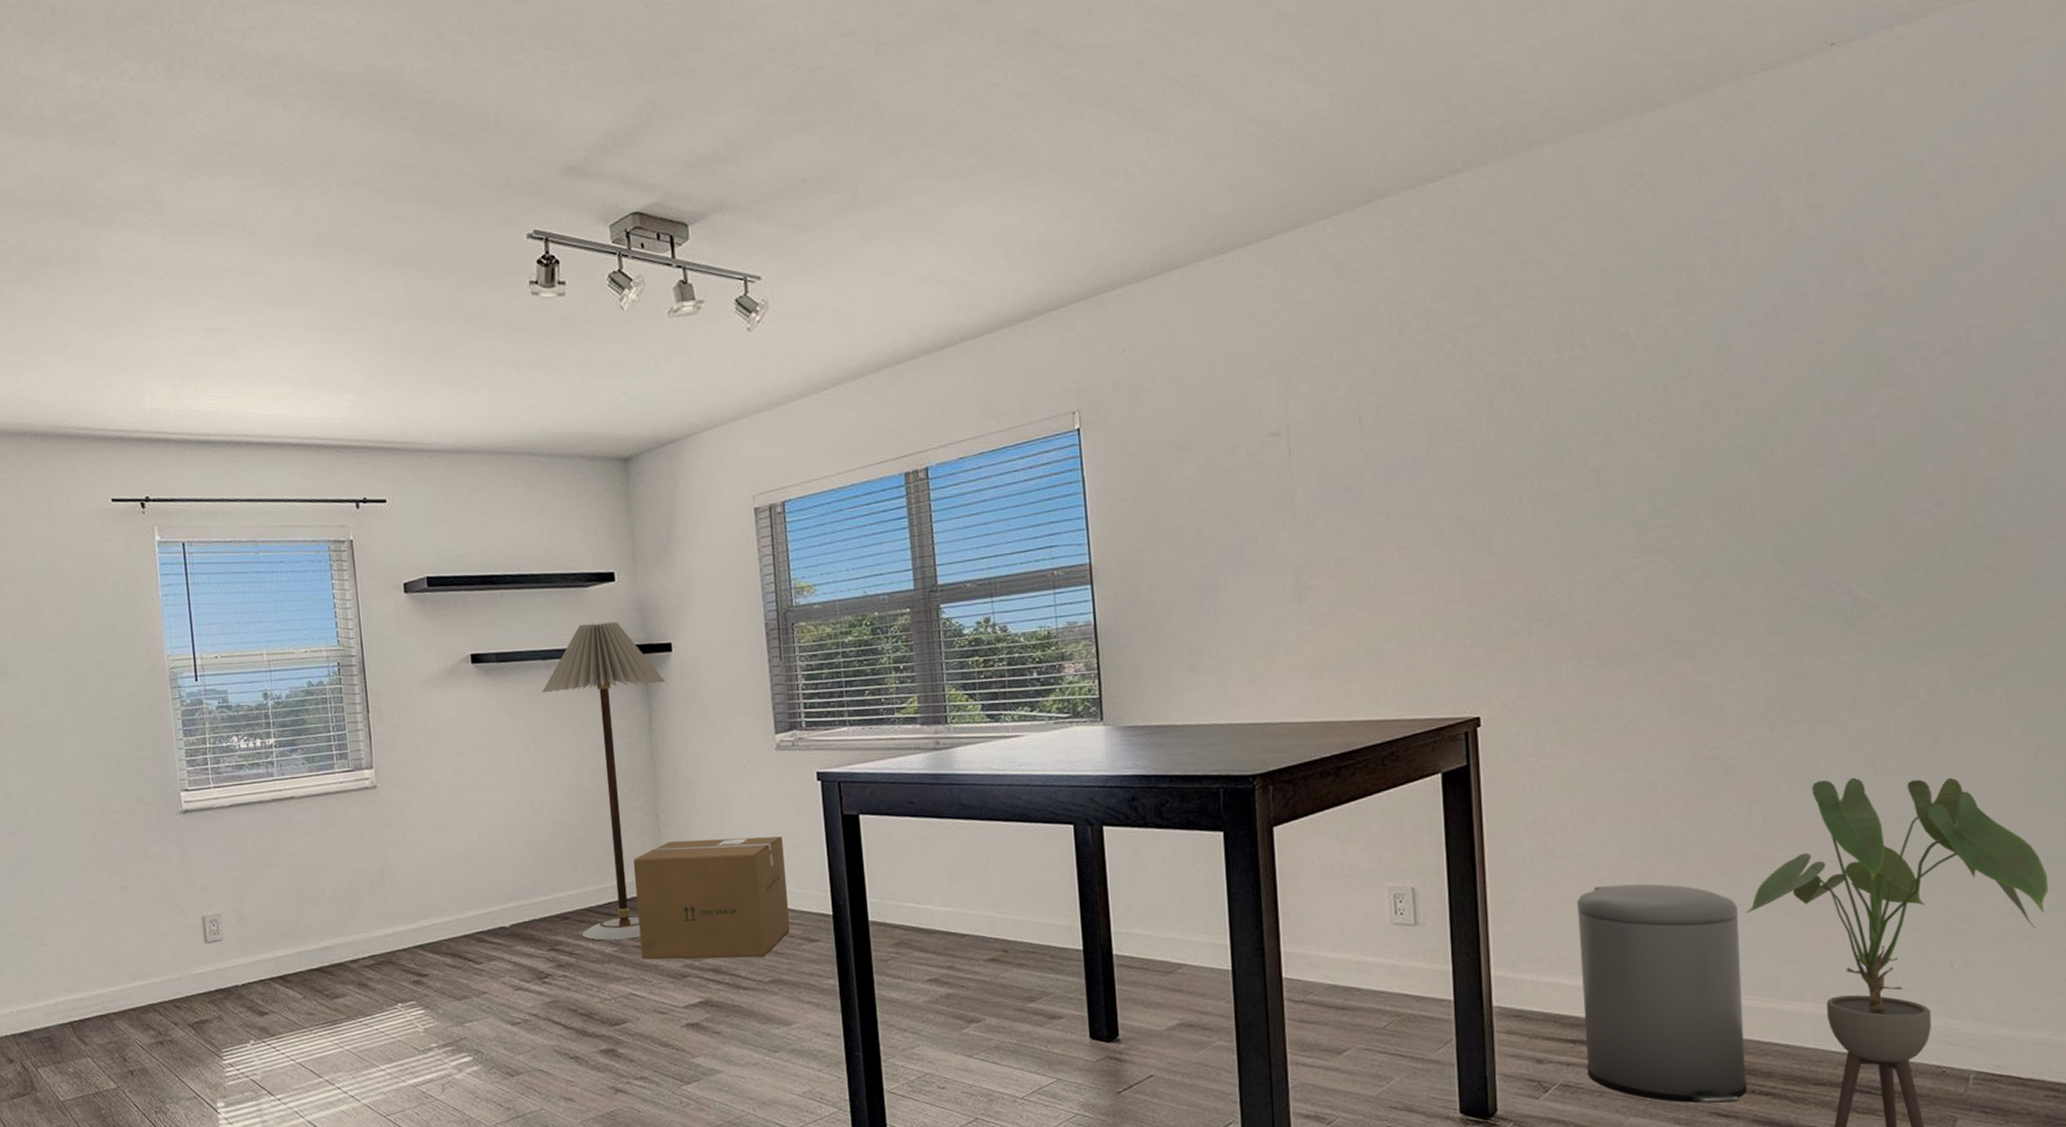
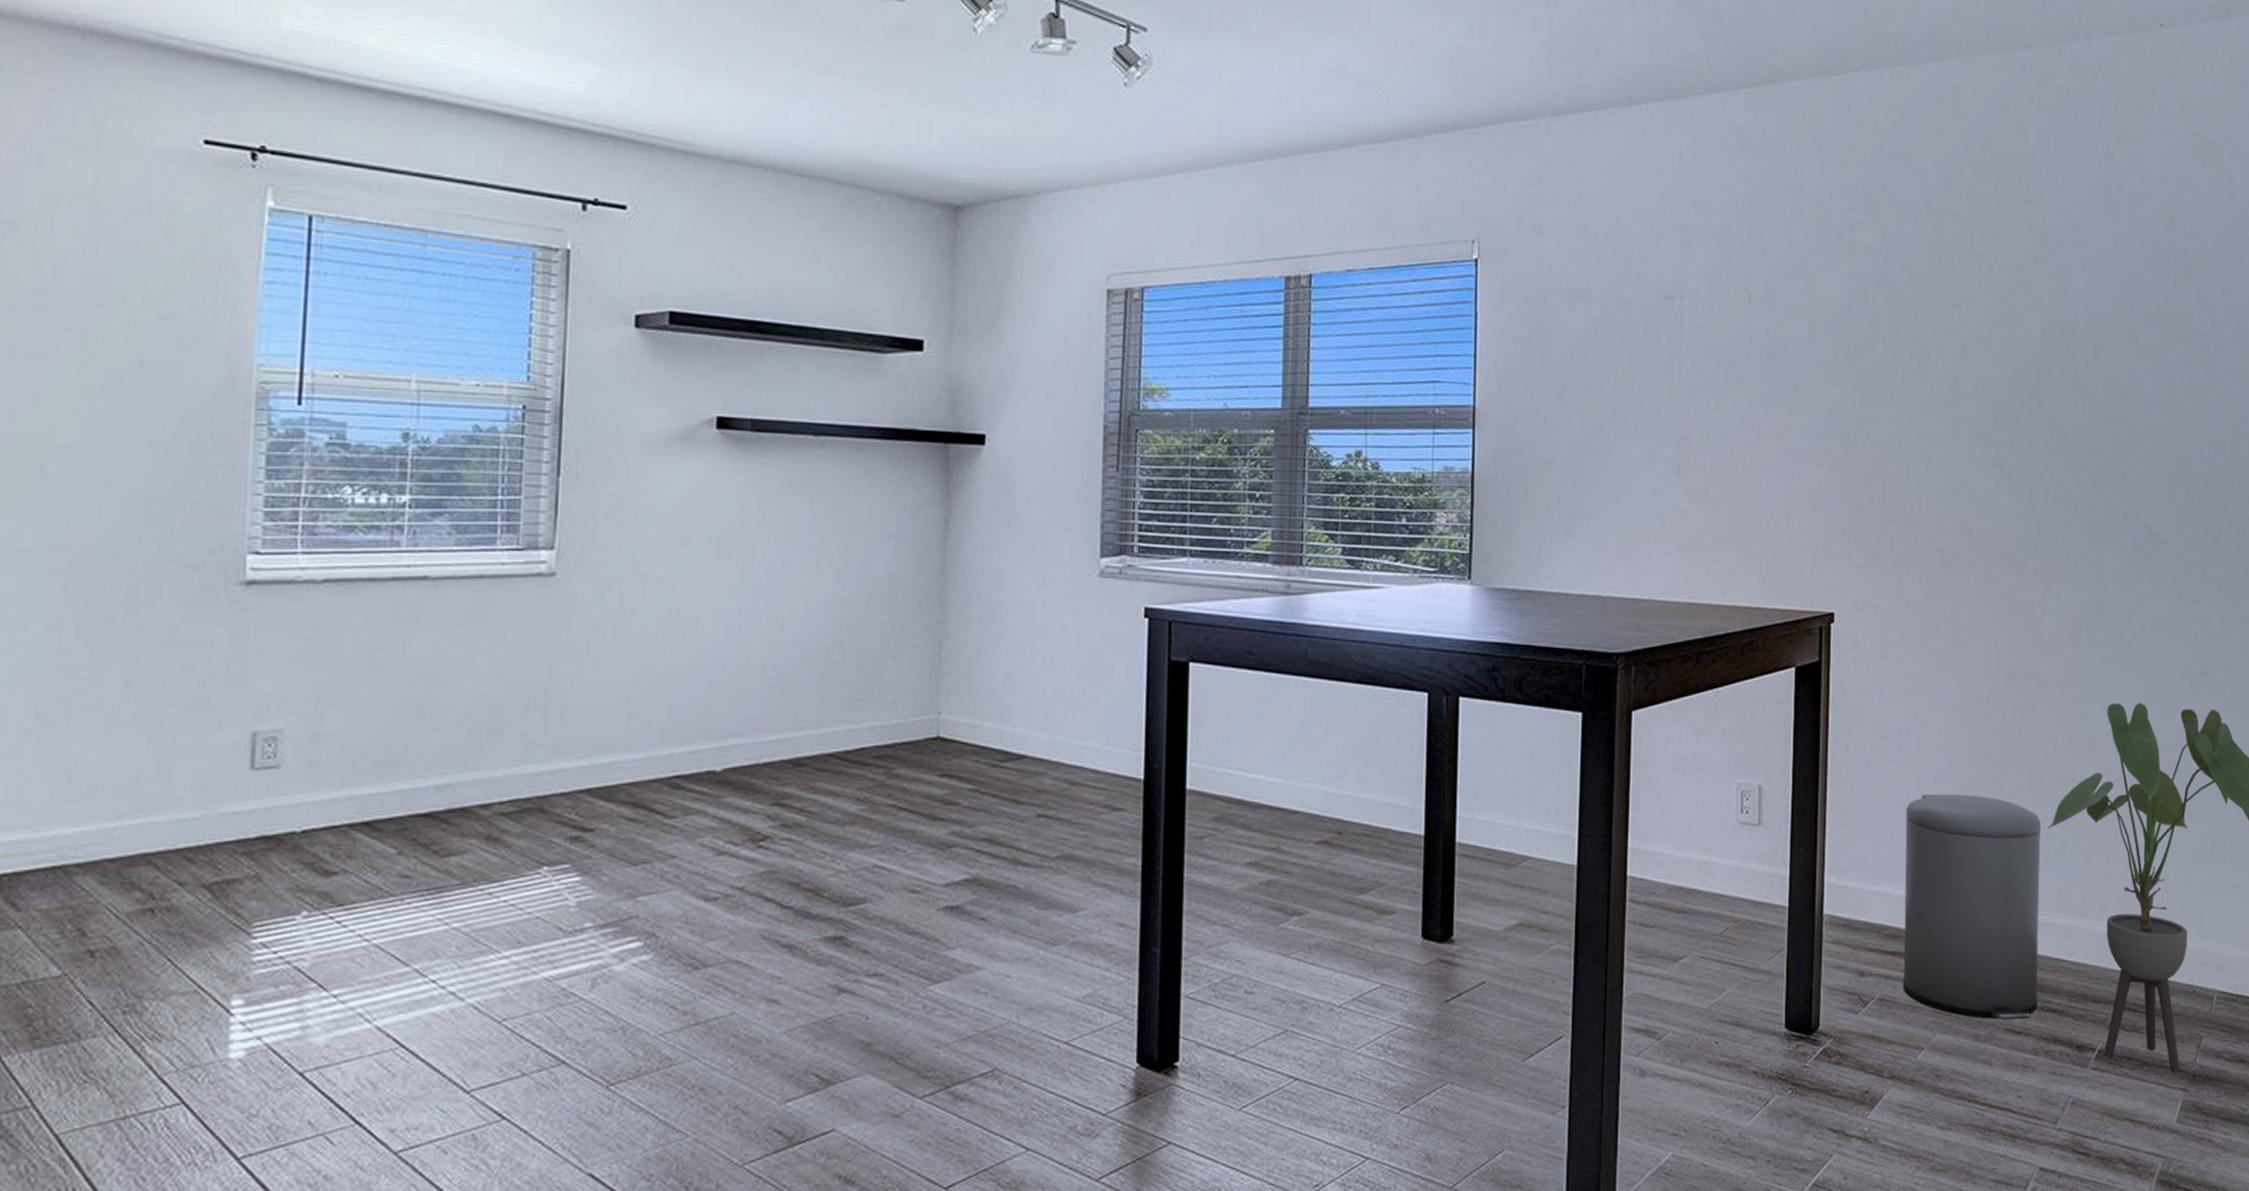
floor lamp: present [542,621,665,941] -> none [808,398,971,796]
box: present [633,836,791,960] -> none [896,677,1094,827]

